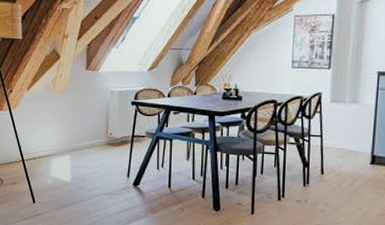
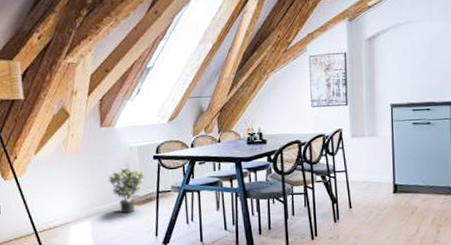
potted plant: none [89,110,122,153] -> present [108,167,145,214]

